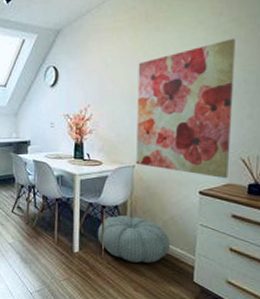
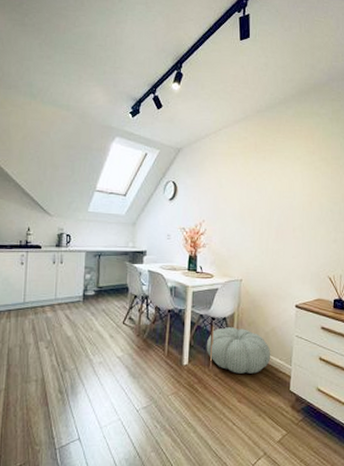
wall art: present [135,39,235,179] -> none [243,175,324,294]

